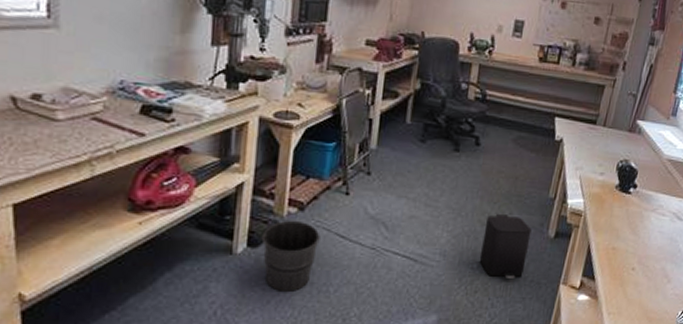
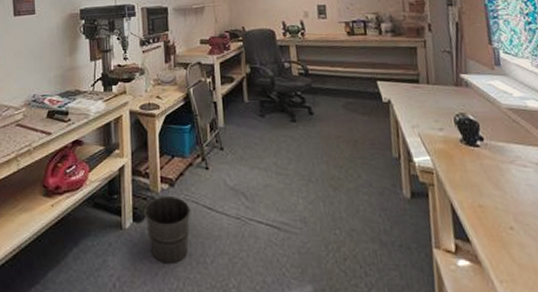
pedal bin: present [479,214,532,278] -> none [337,178,389,244]

